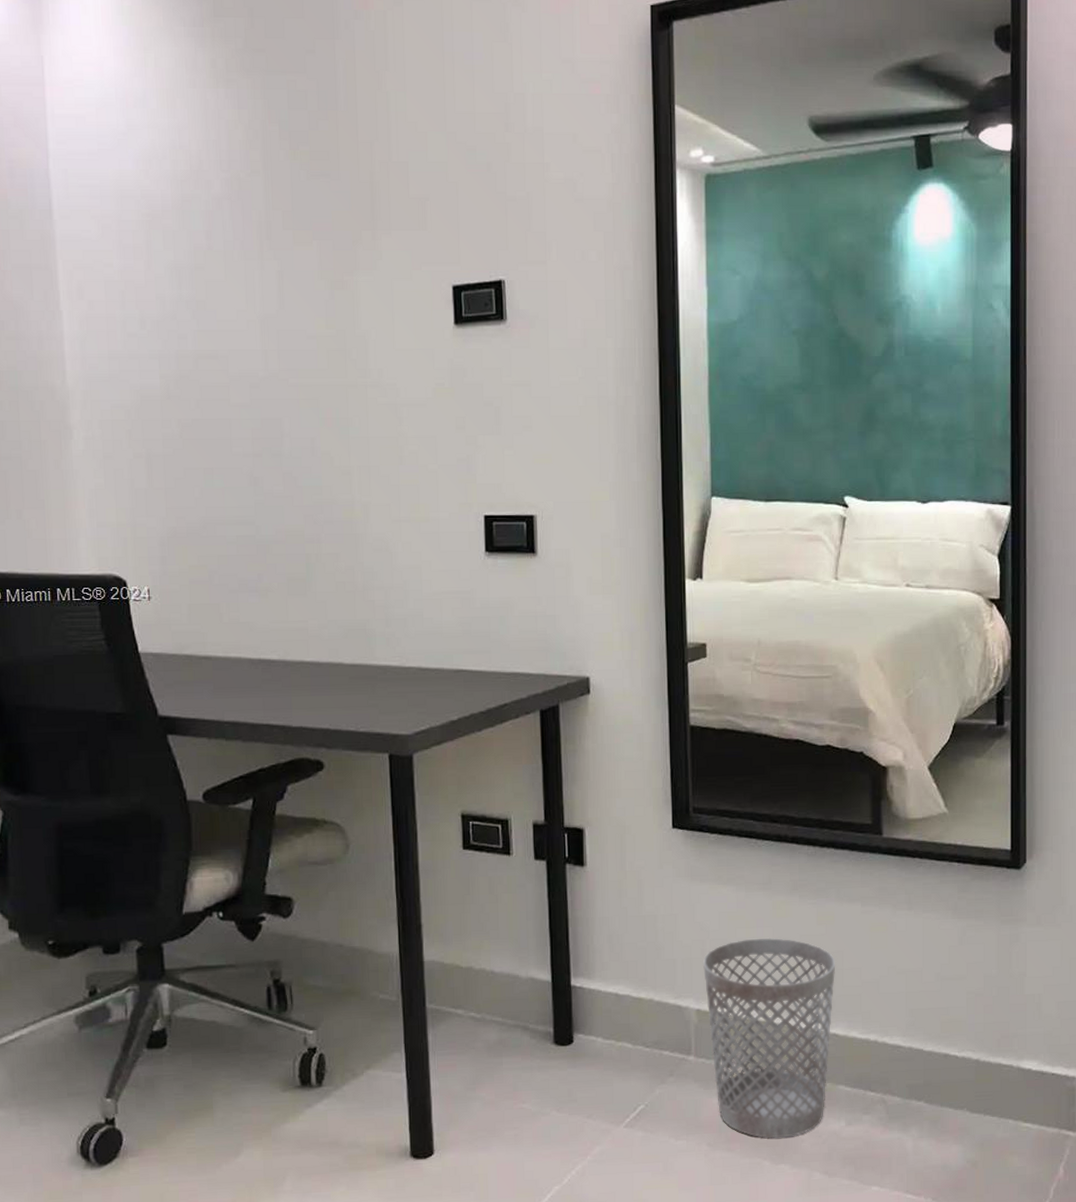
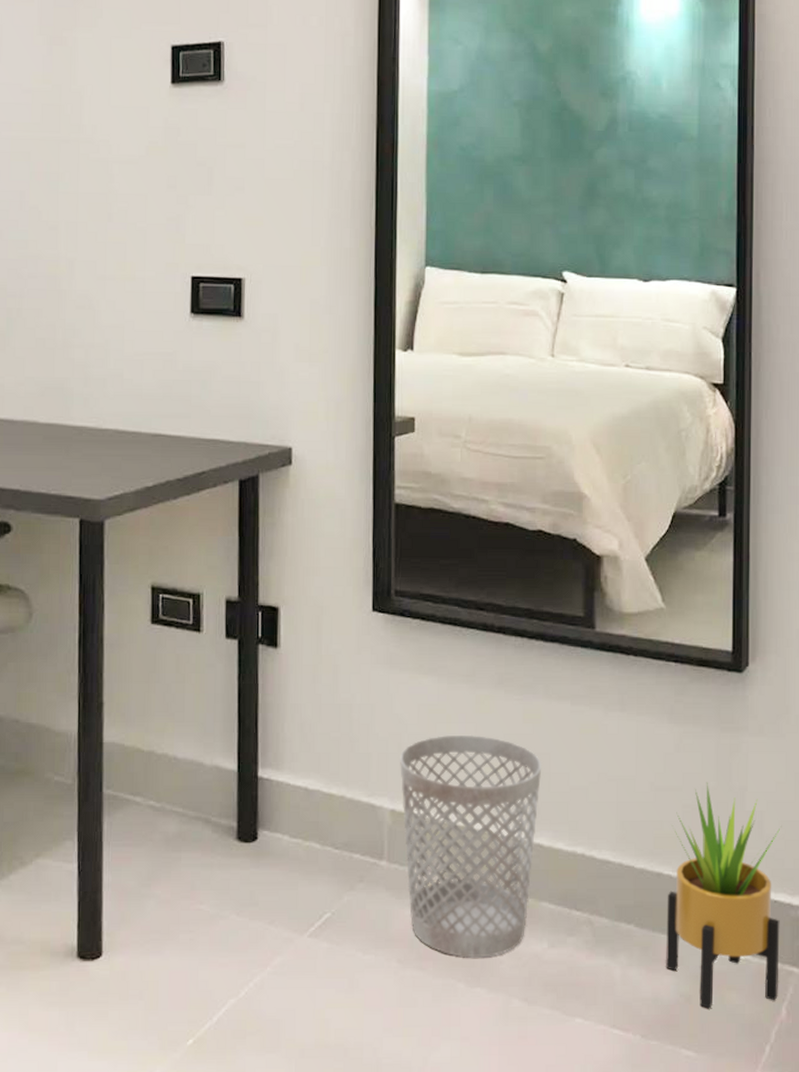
potted plant: none [953,970,1059,1171] -> present [666,782,782,1008]

